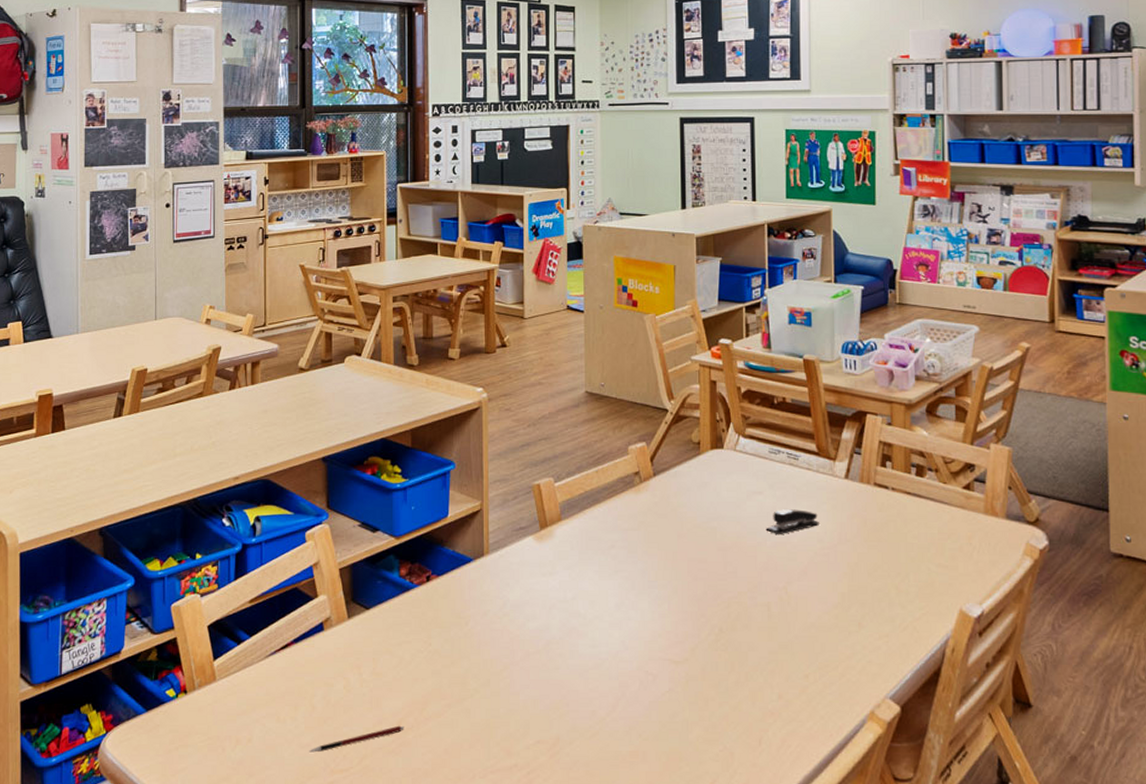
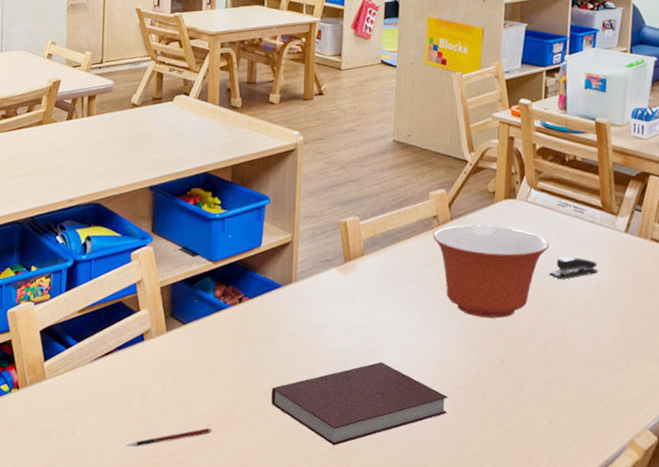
notebook: none [468,639,665,738] -> present [271,362,448,446]
mixing bowl: none [636,479,764,582] -> present [433,224,550,319]

